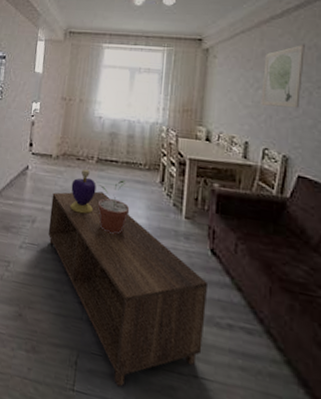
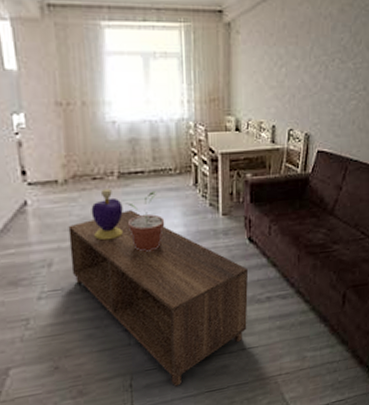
wall art: present [261,44,305,108] -> none [284,13,321,84]

